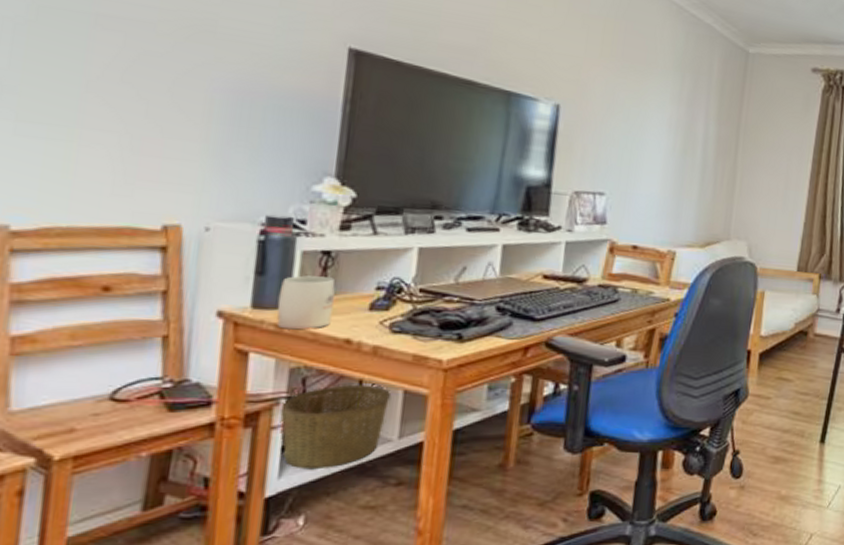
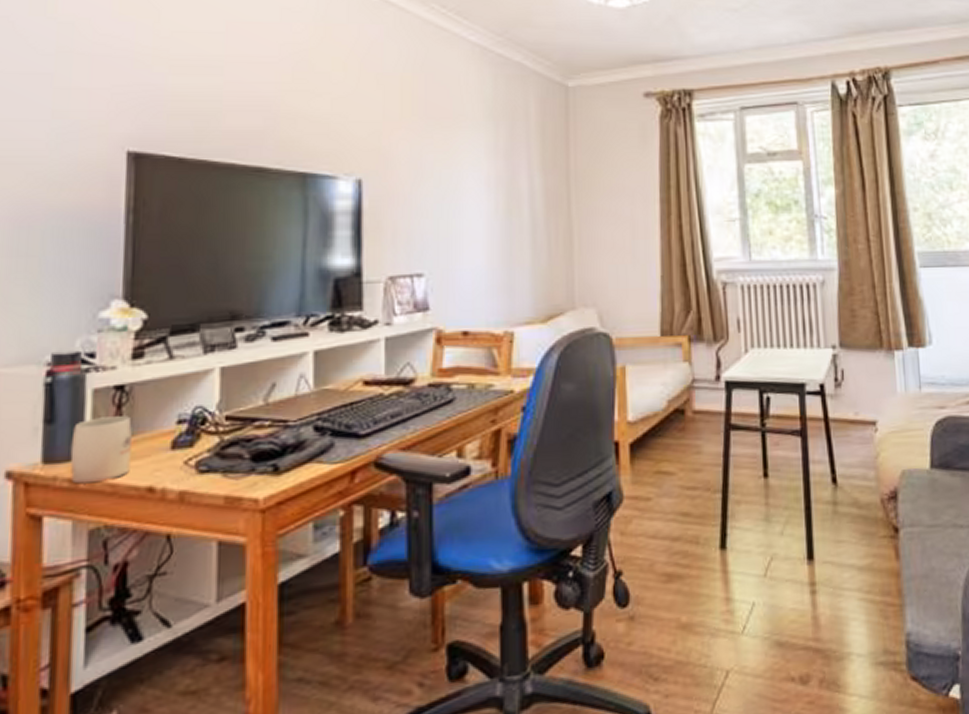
basket: present [281,385,390,468] -> none [82,540,203,652]

